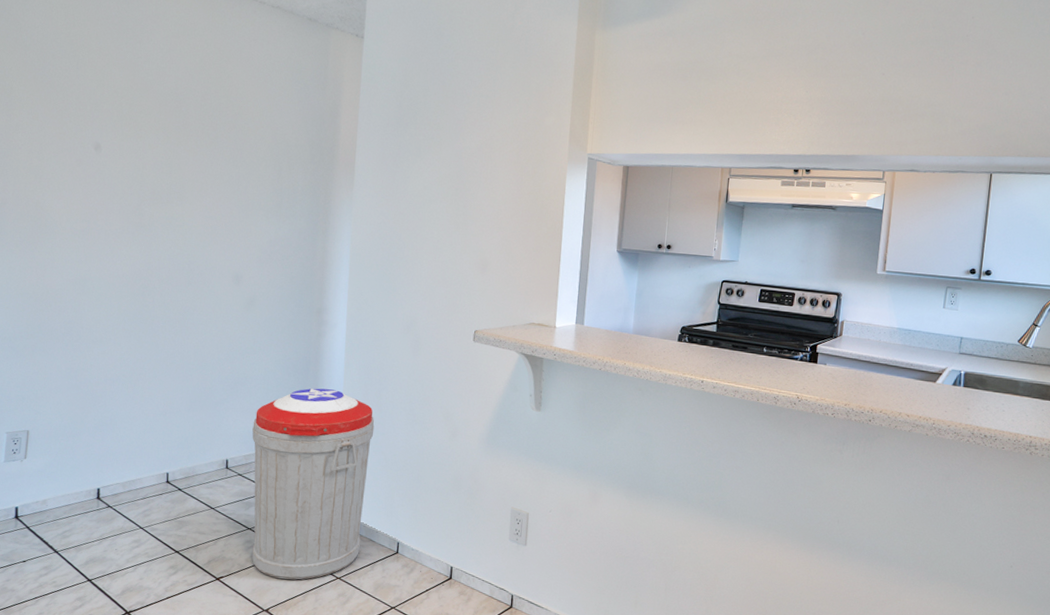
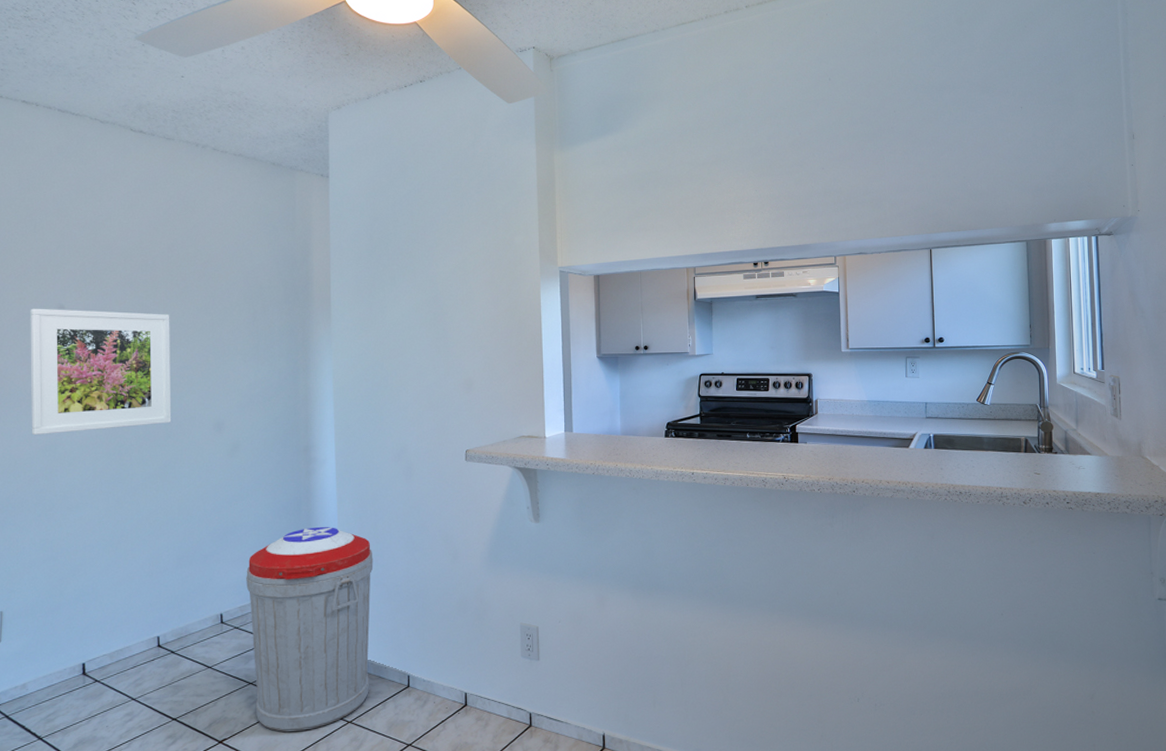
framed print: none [63,144,199,271] -> present [30,308,172,436]

